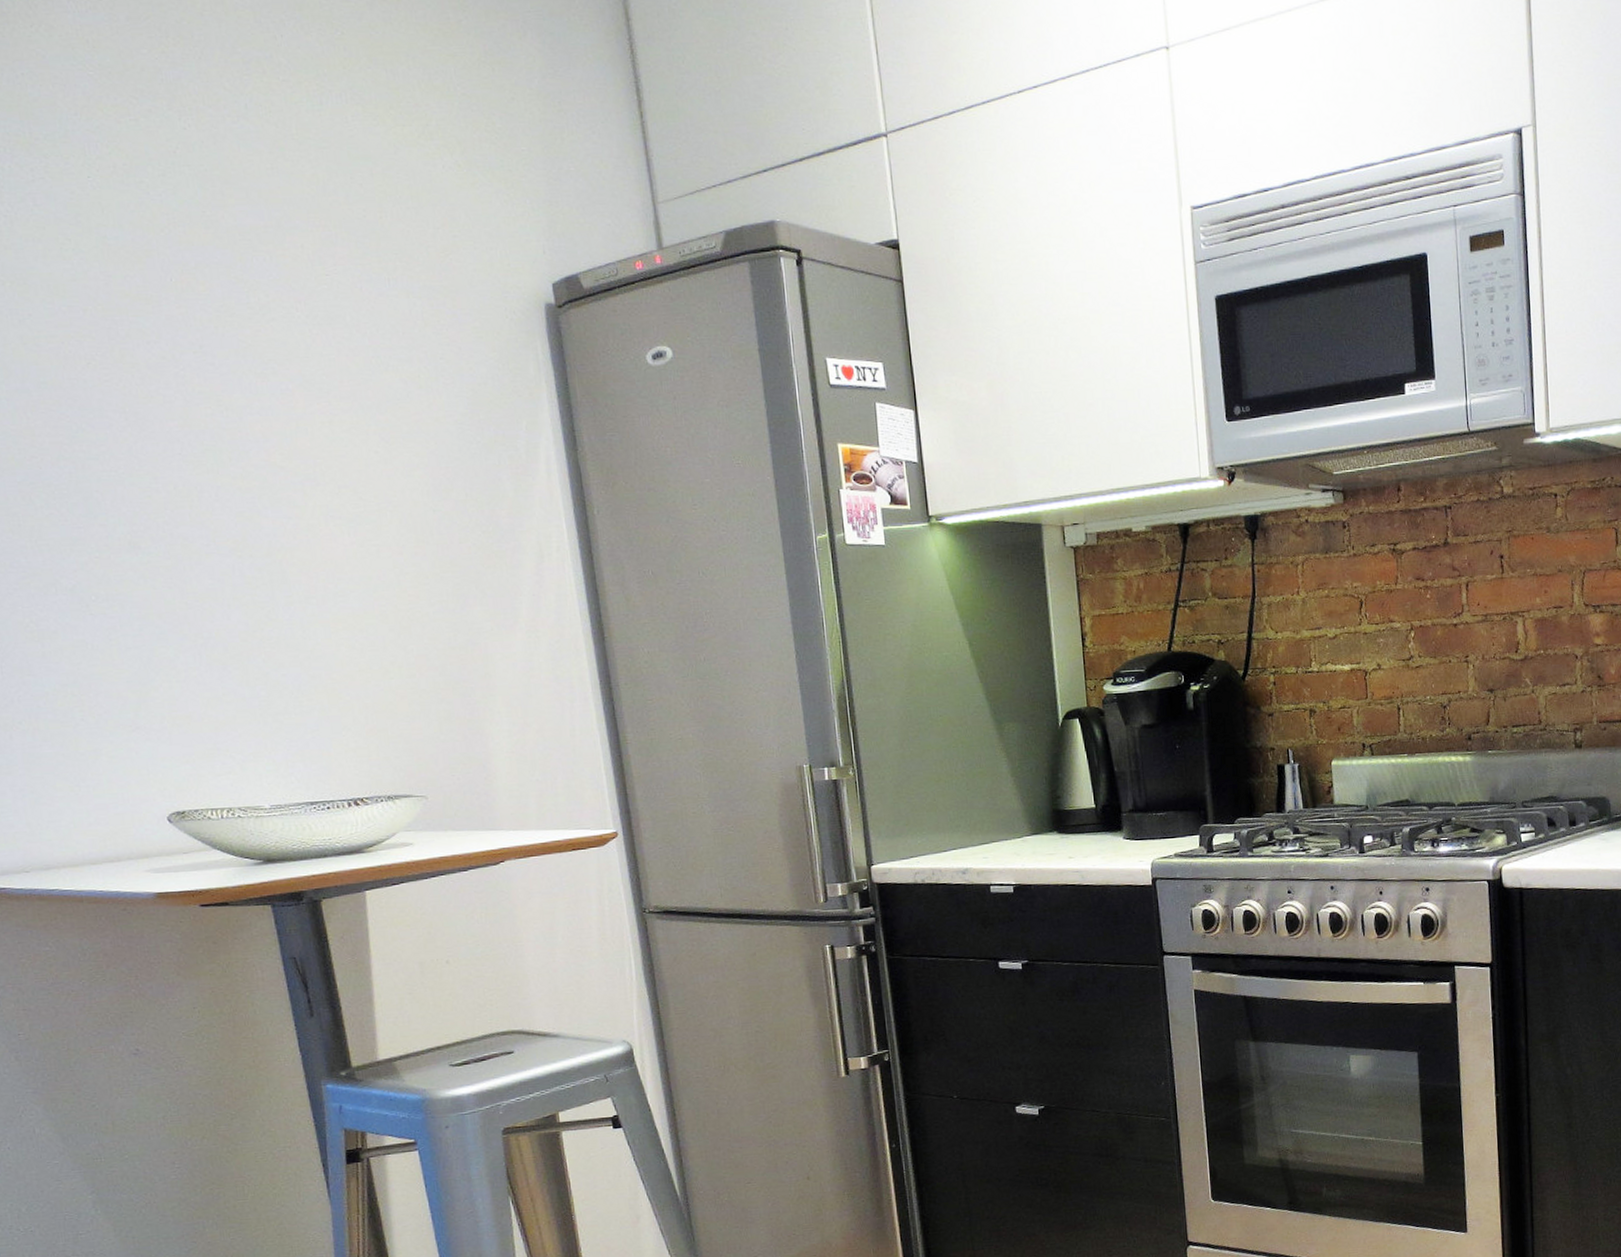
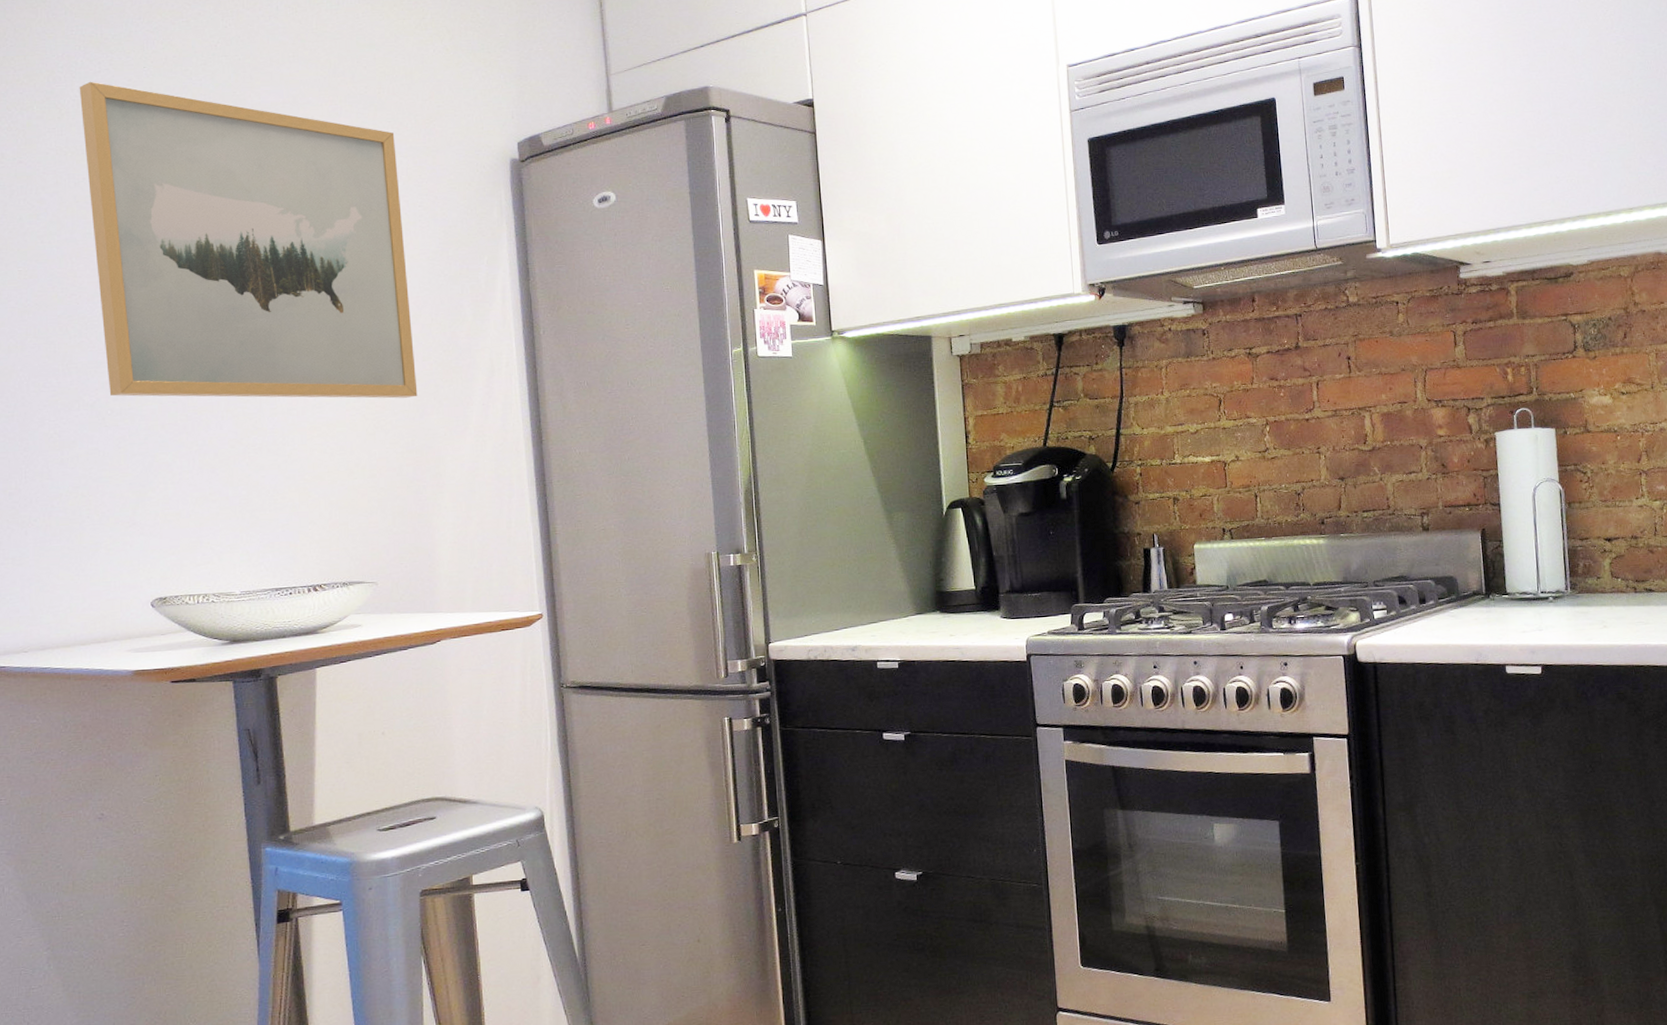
wall art: none [10,193,456,587] -> present [79,81,418,399]

